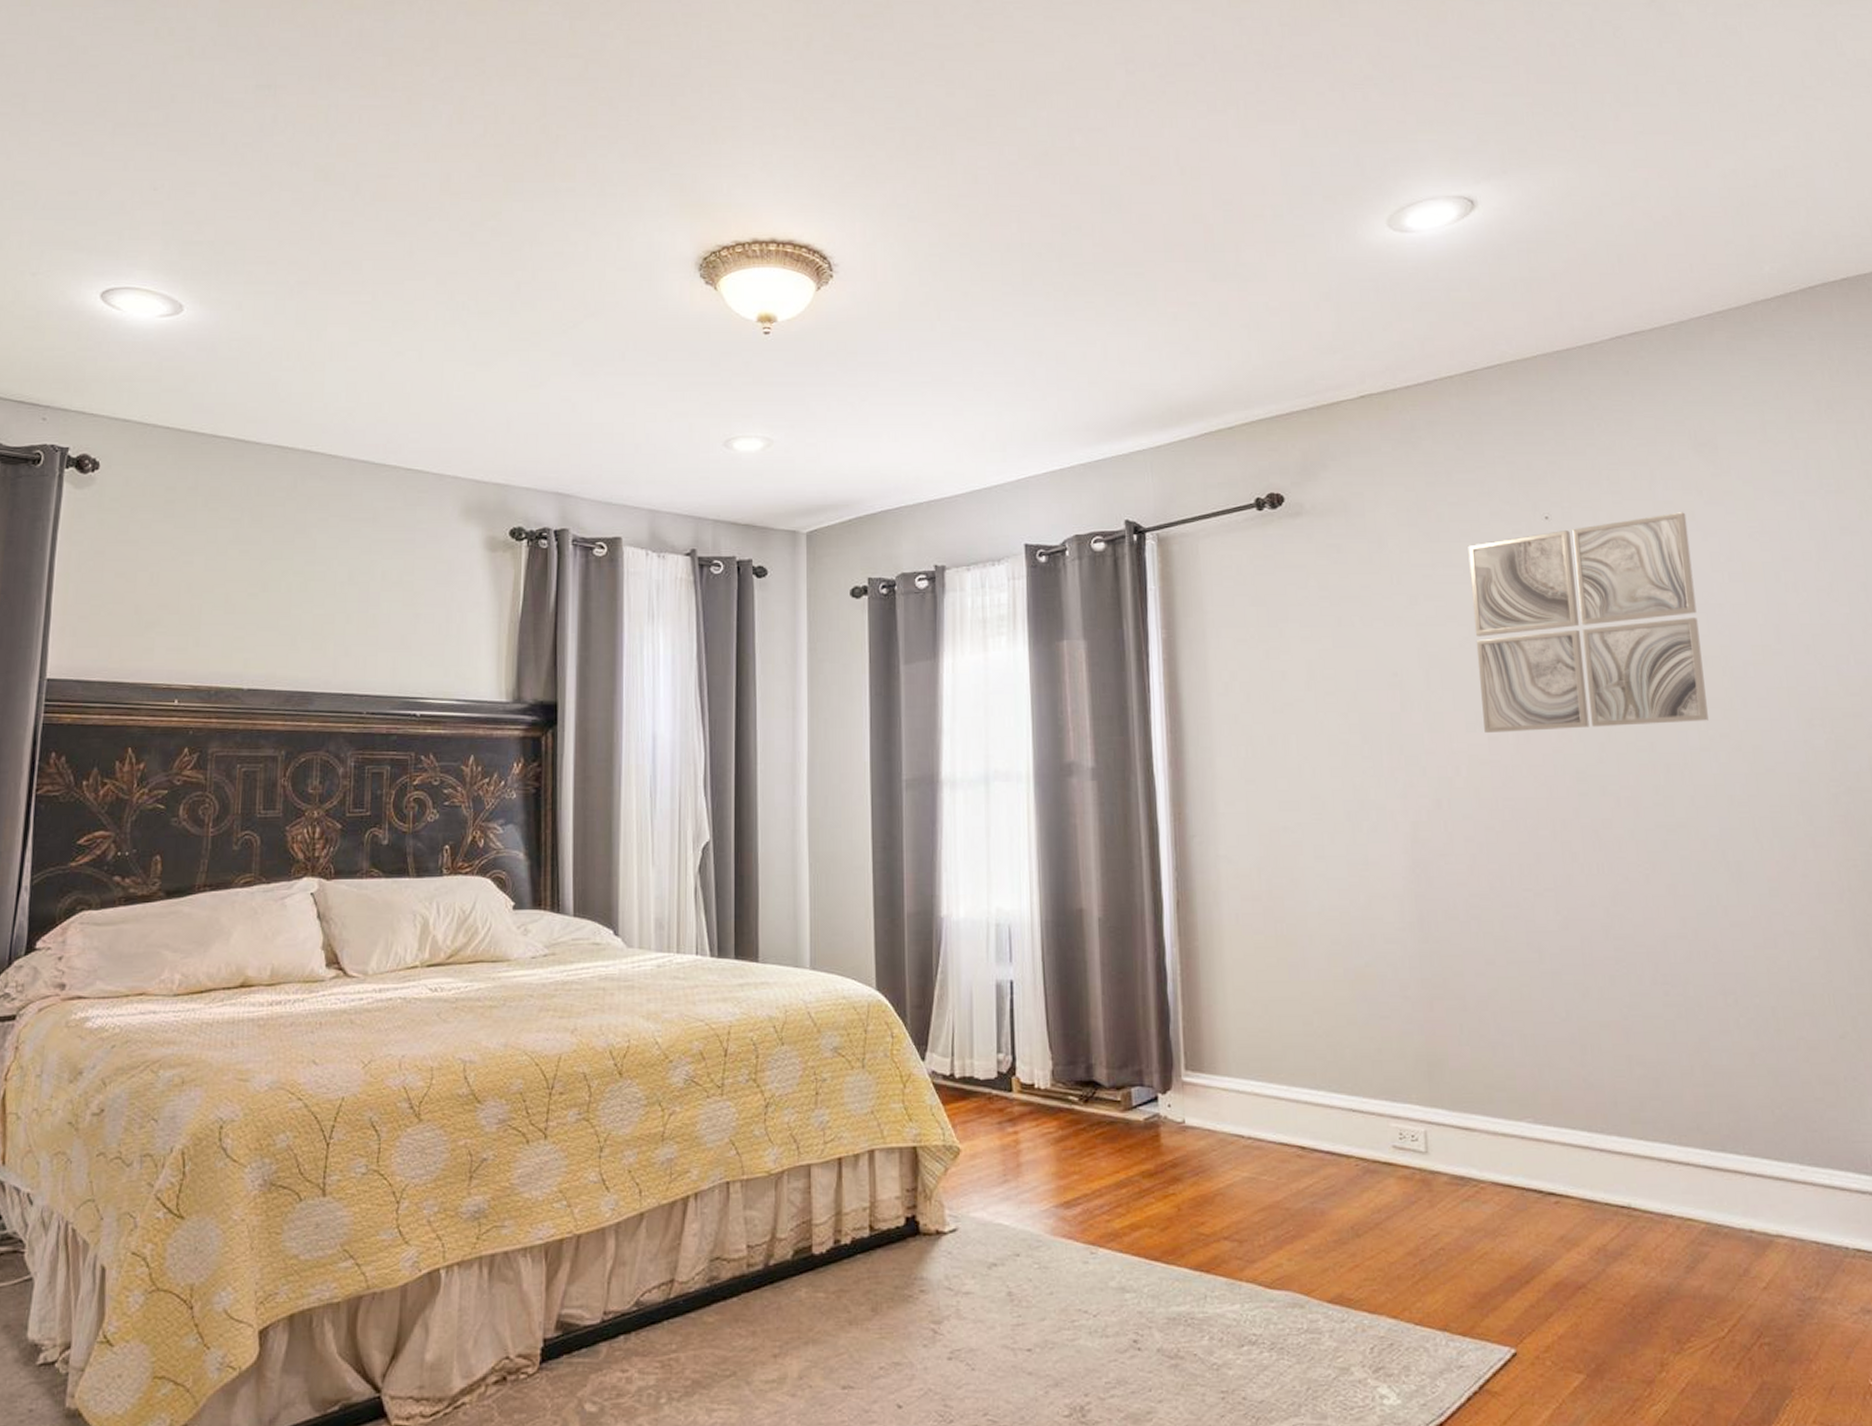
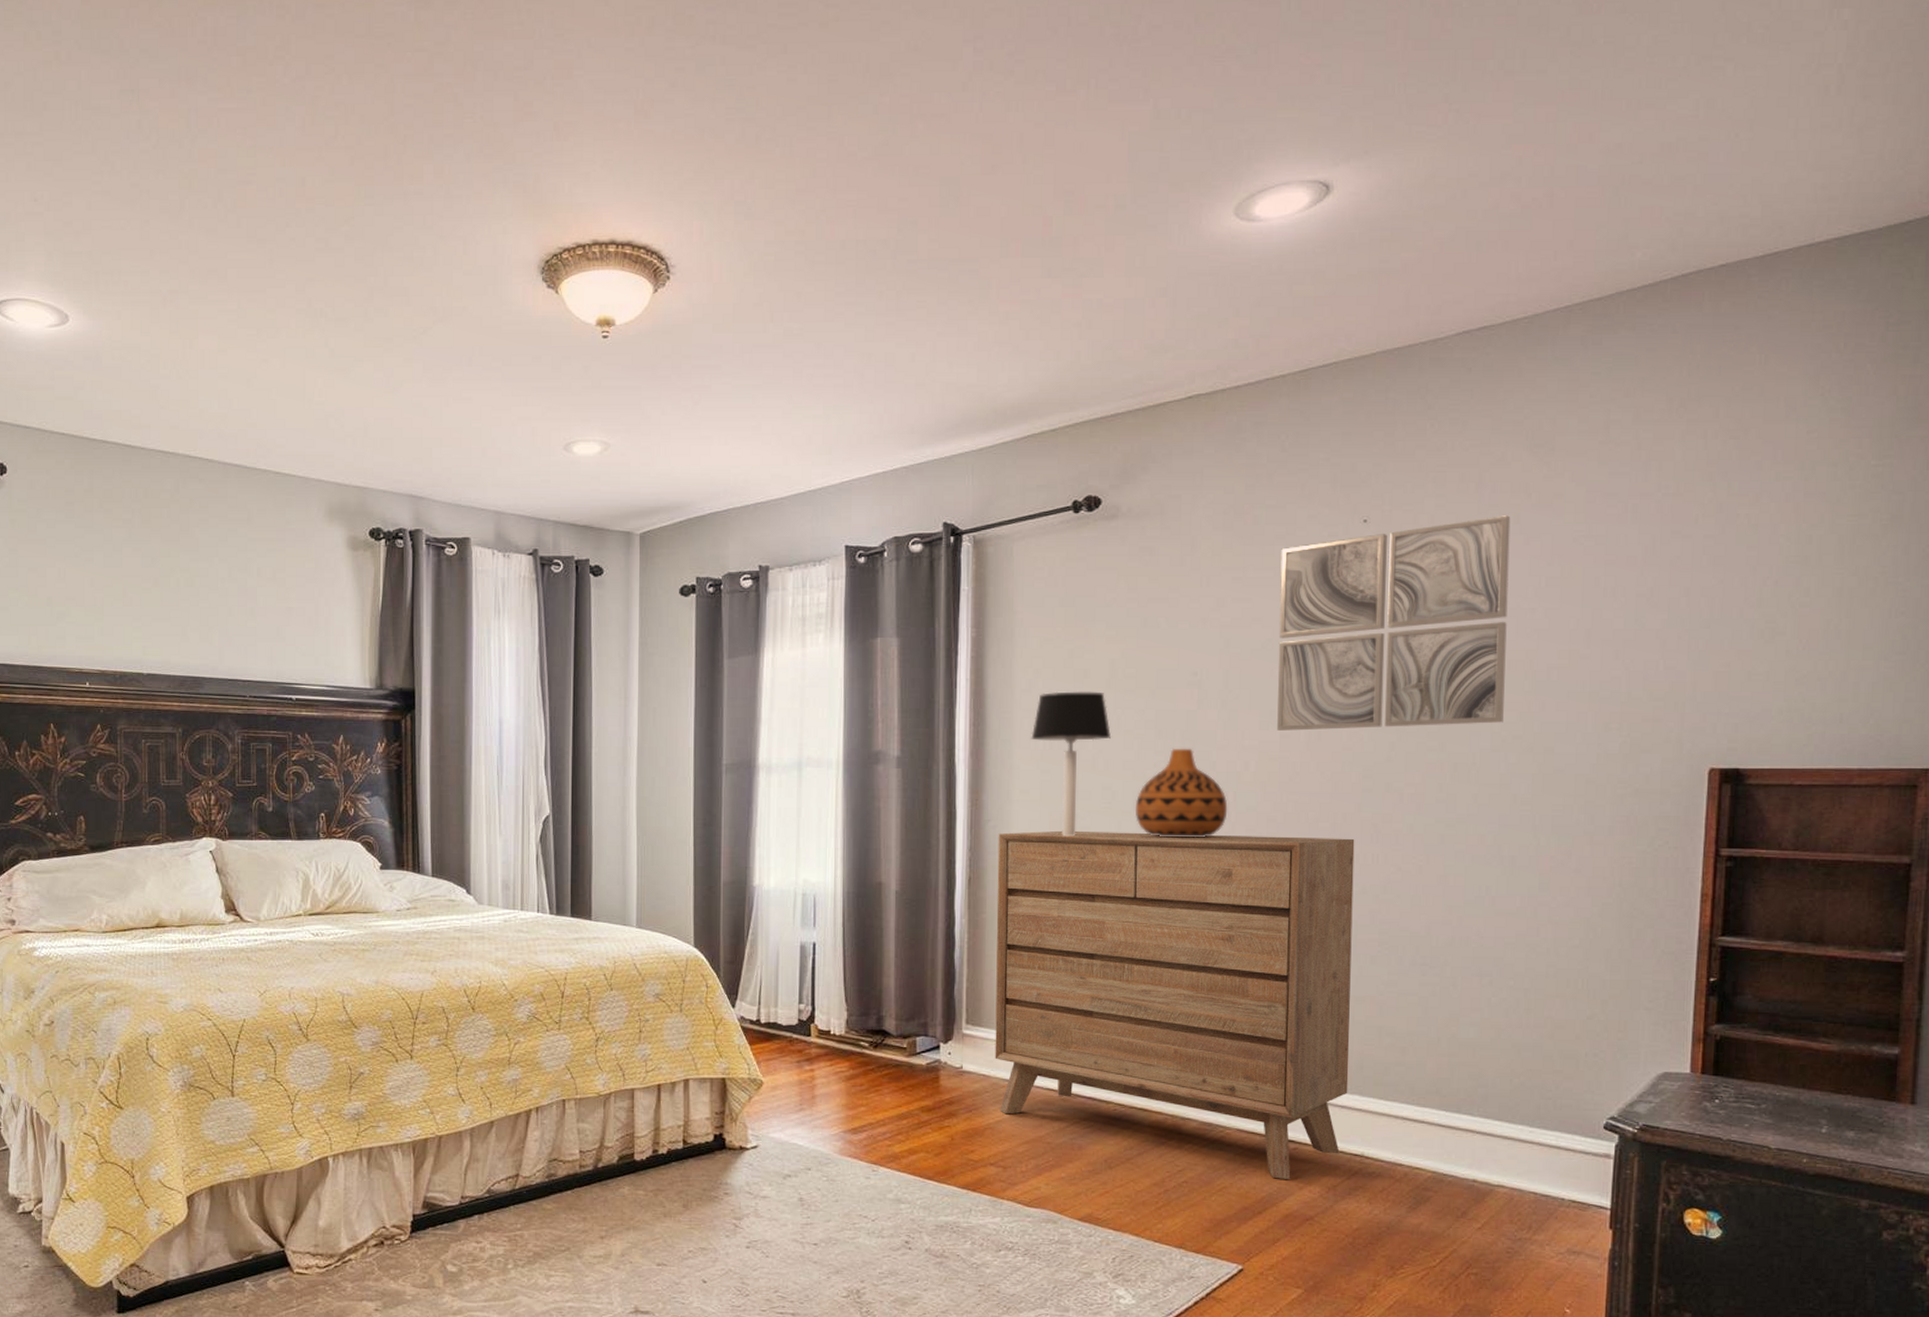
dresser: none [1205,845,1605,1240] -> present [995,830,1355,1179]
table lamp: none [1232,694,1316,851] -> present [1031,691,1112,835]
vase: none [1347,753,1444,850] -> present [1136,748,1228,838]

